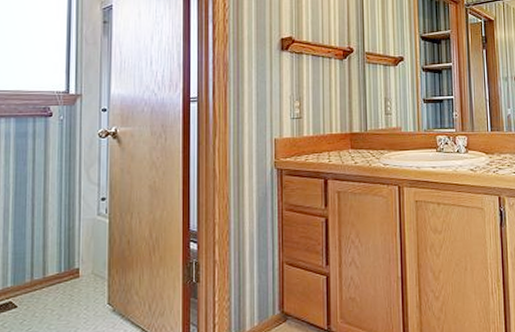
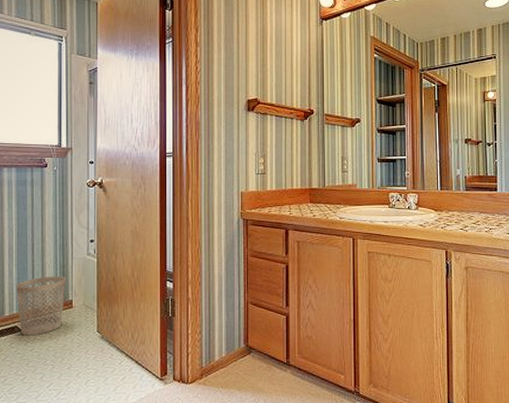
wastebasket: none [11,240,71,313] -> present [16,276,66,336]

